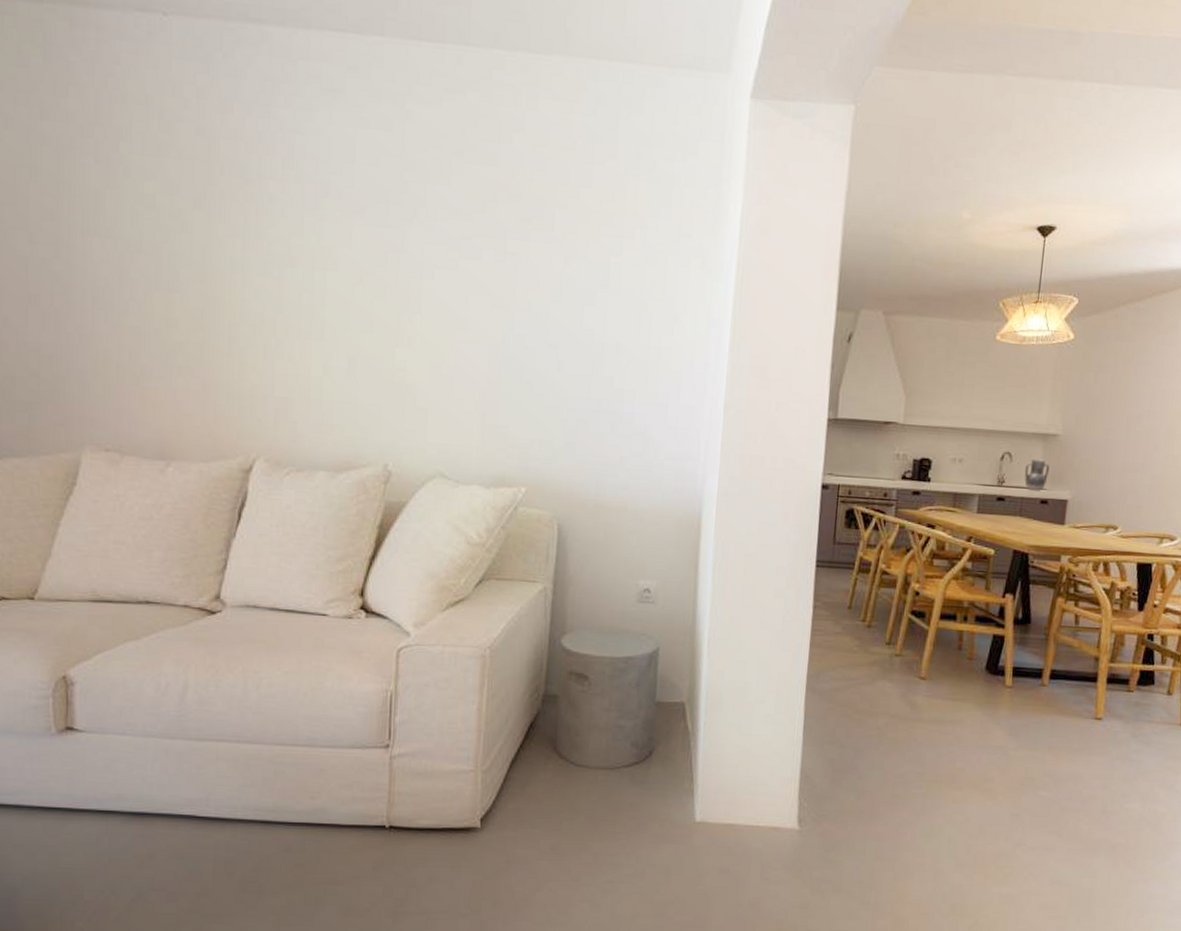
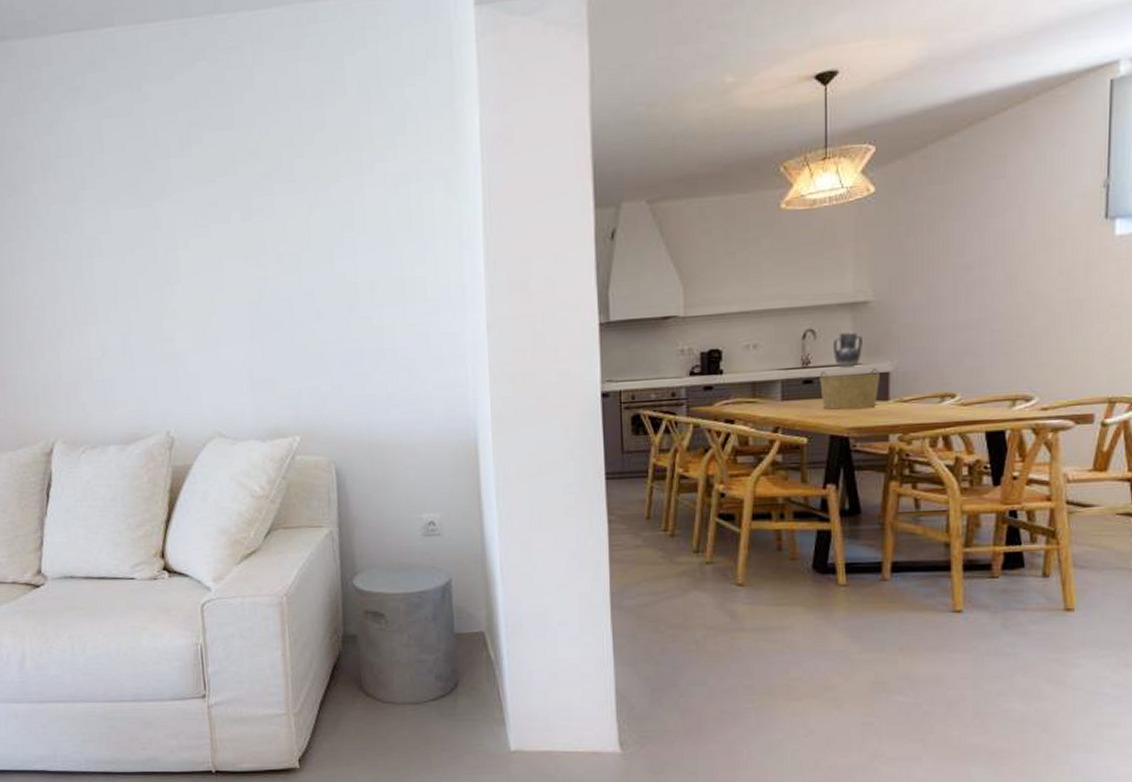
basket: none [1010,491,1061,531] -> present [820,368,881,411]

